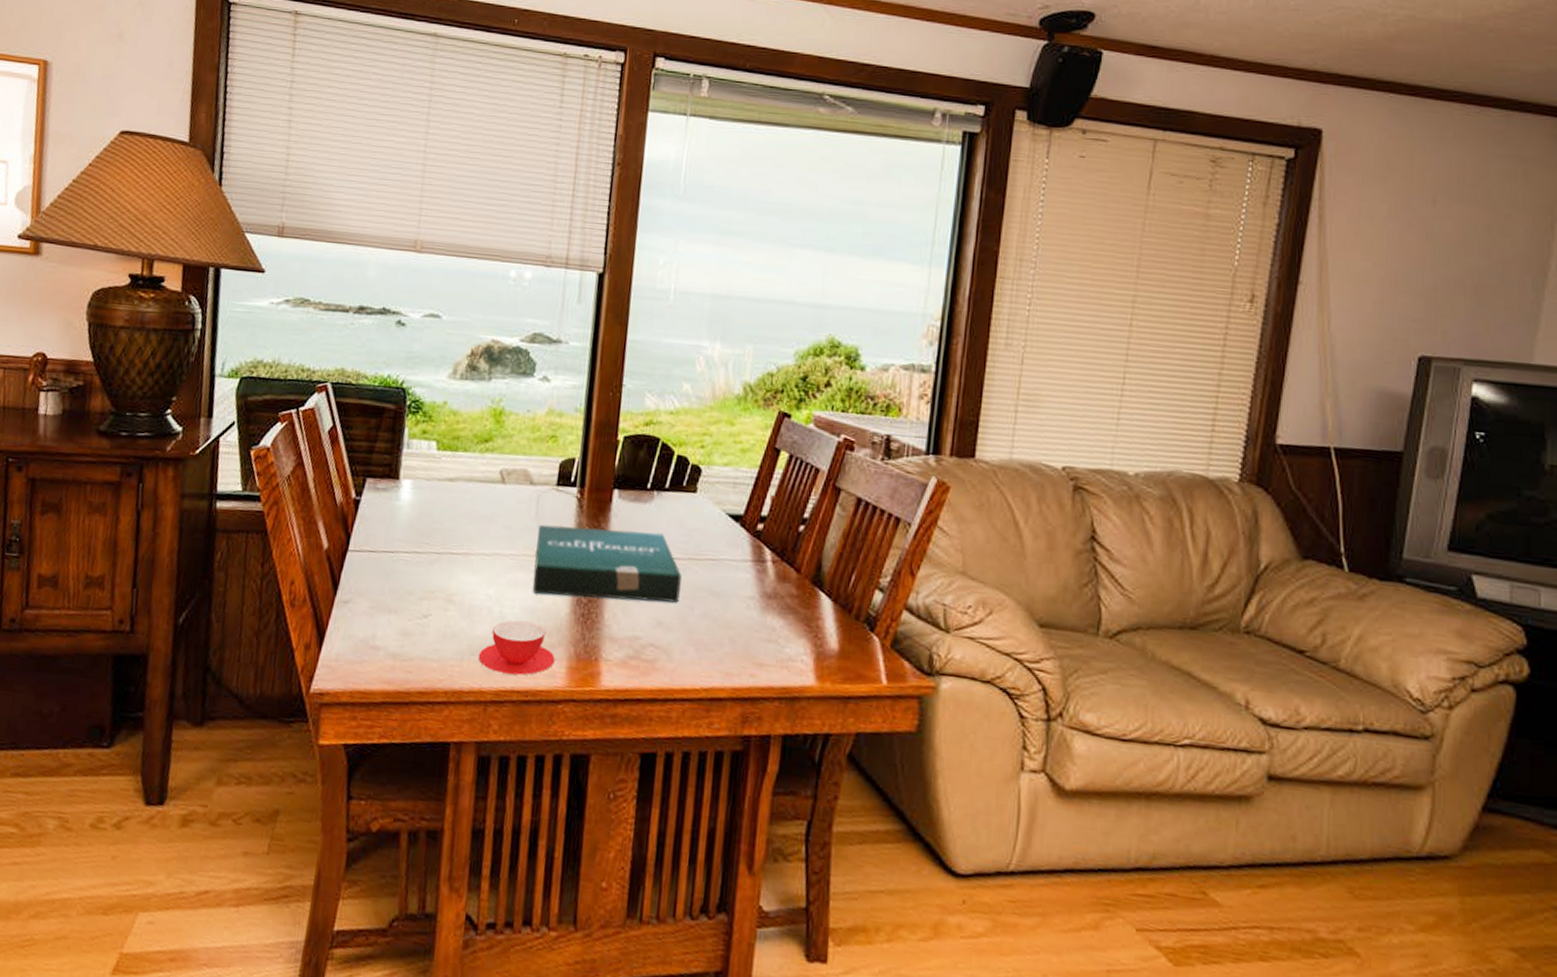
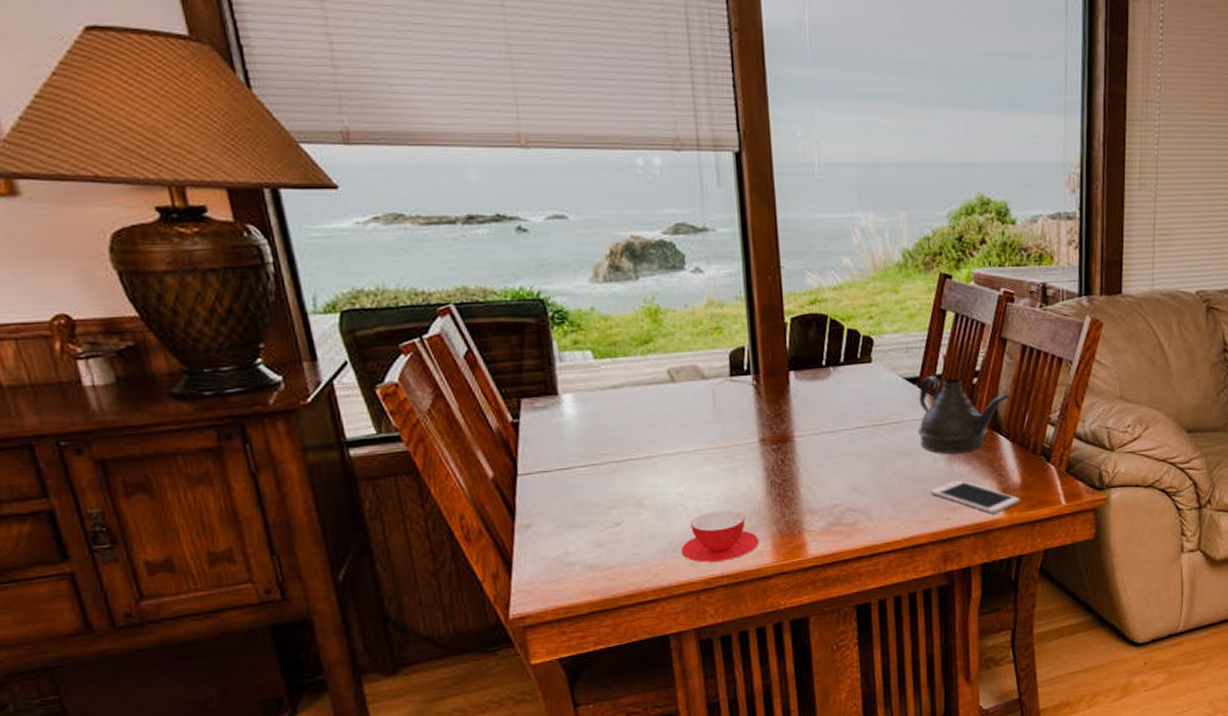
pizza box: present [532,524,682,603] -> none [718,406,870,483]
teapot: none [733,515,838,606] -> present [917,375,1011,454]
cell phone: none [737,633,835,680] -> present [930,479,1020,514]

